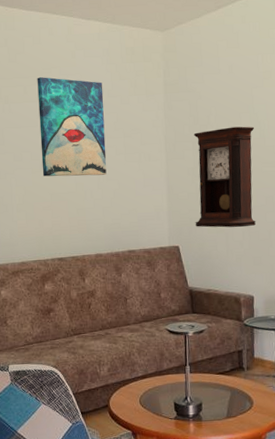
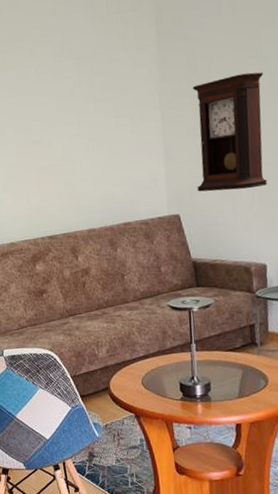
wall art: present [37,77,107,177] -> none [16,39,96,150]

